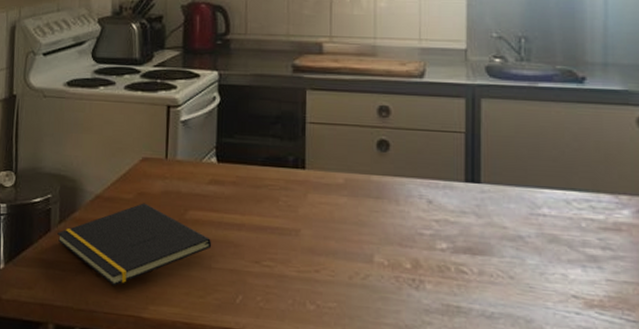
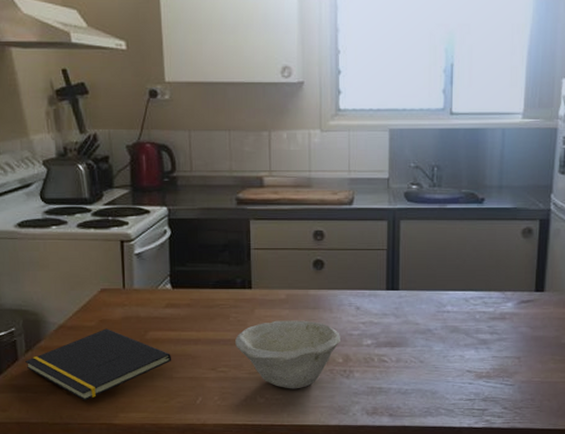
bowl: none [284,209,408,298] -> present [235,320,340,389]

